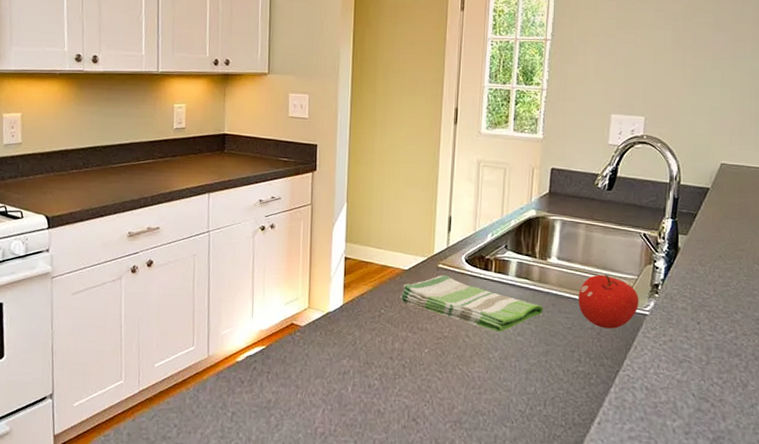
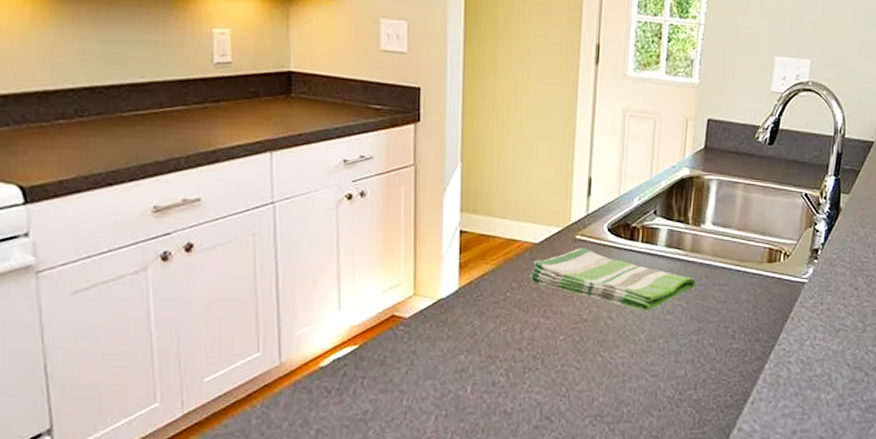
fruit: present [578,274,639,329] -> none [734,240,798,300]

